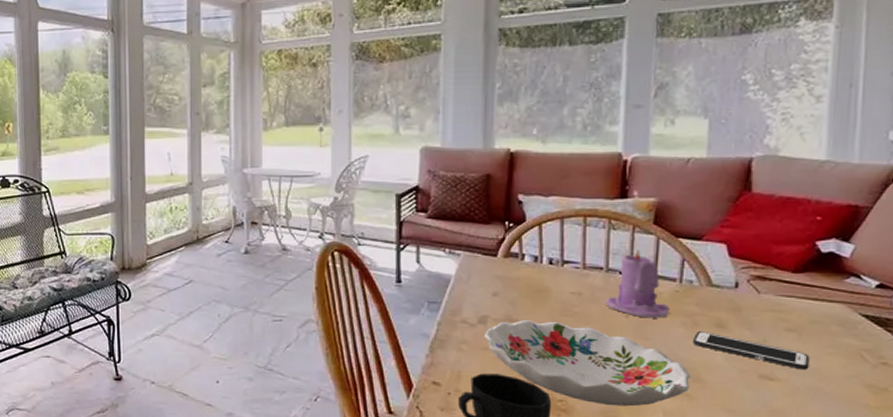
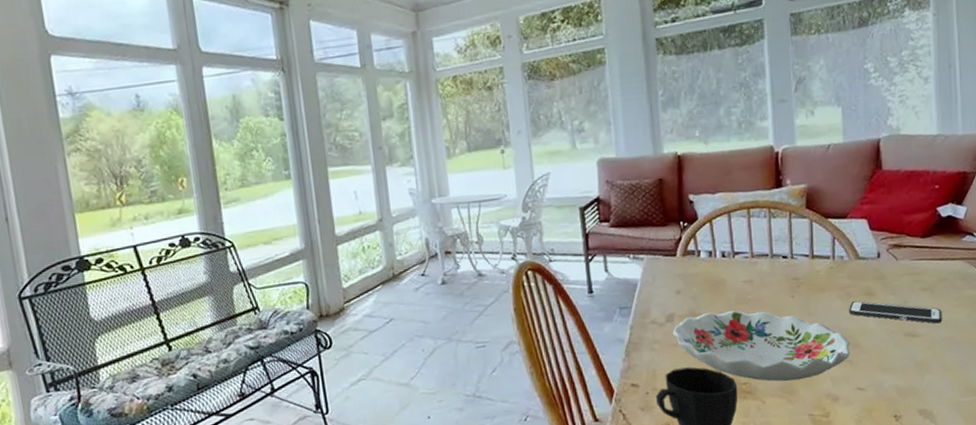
candle: present [605,250,671,318] -> none [773,234,828,296]

